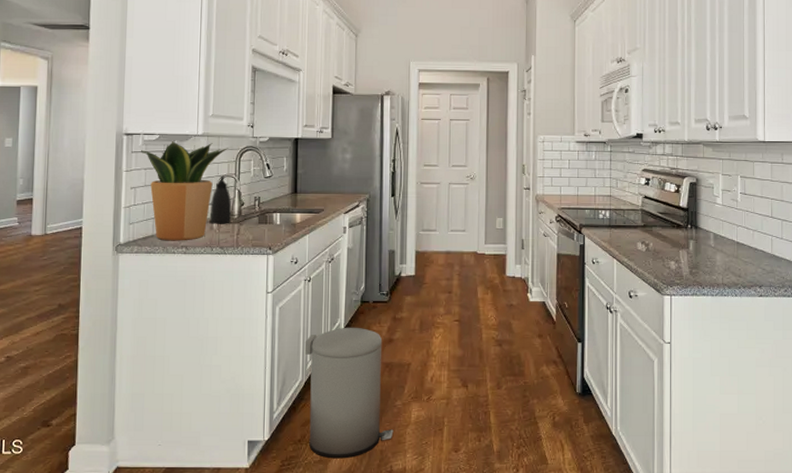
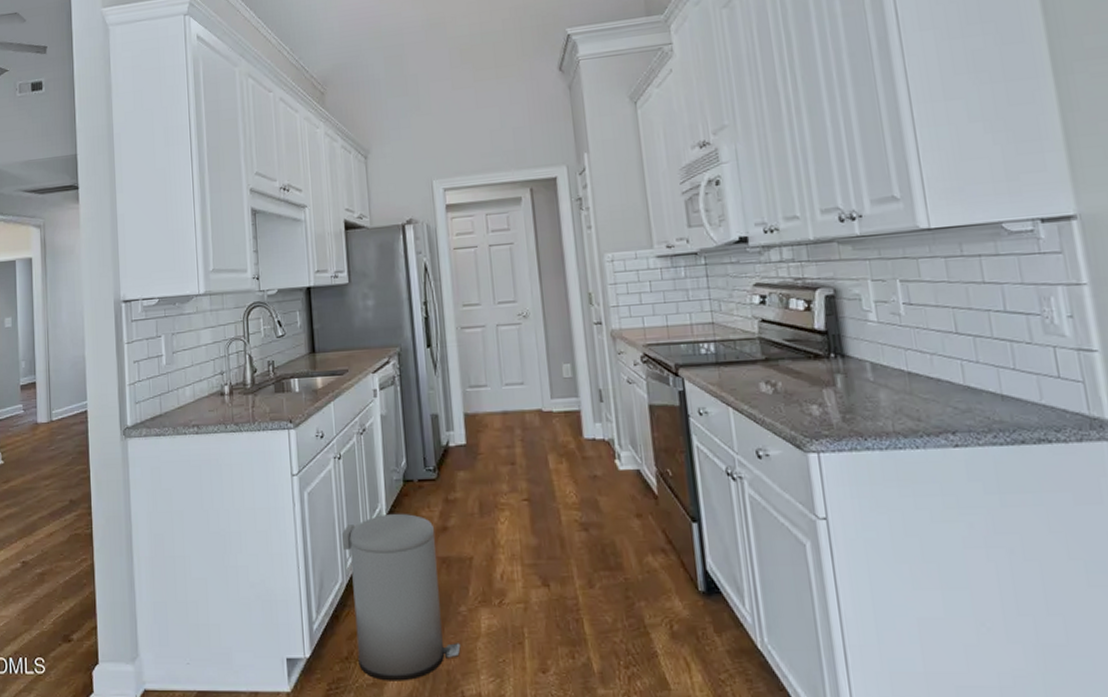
potted plant: present [141,141,229,241] -> none [141,302,235,421]
soap dispenser: present [210,175,232,224] -> none [220,339,245,397]

